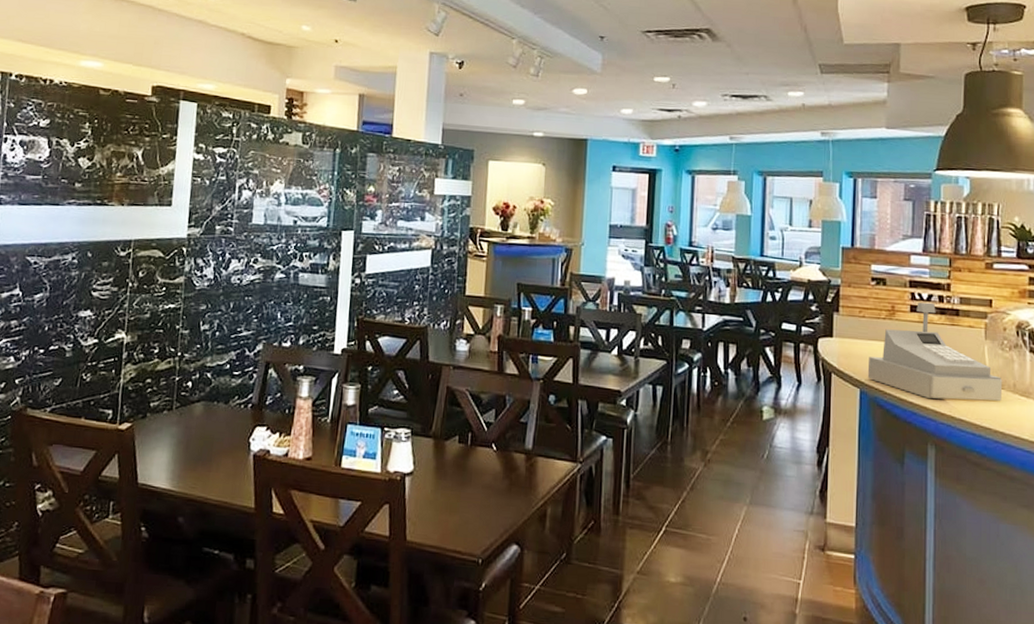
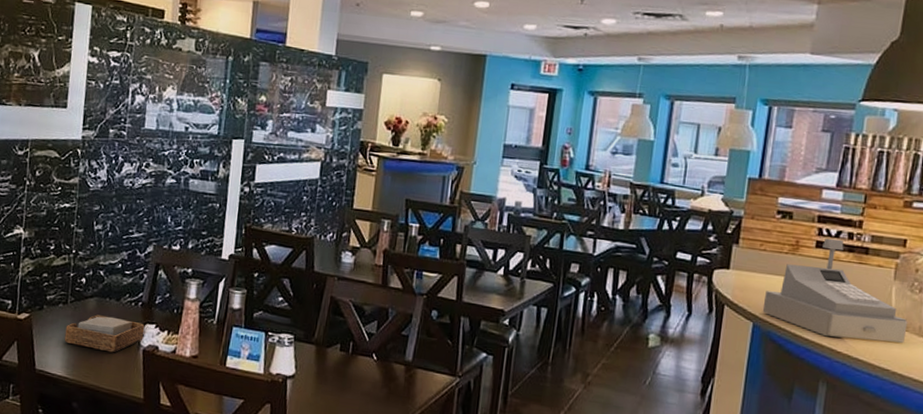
napkin holder: none [169,420,255,460] -> present [64,314,145,353]

